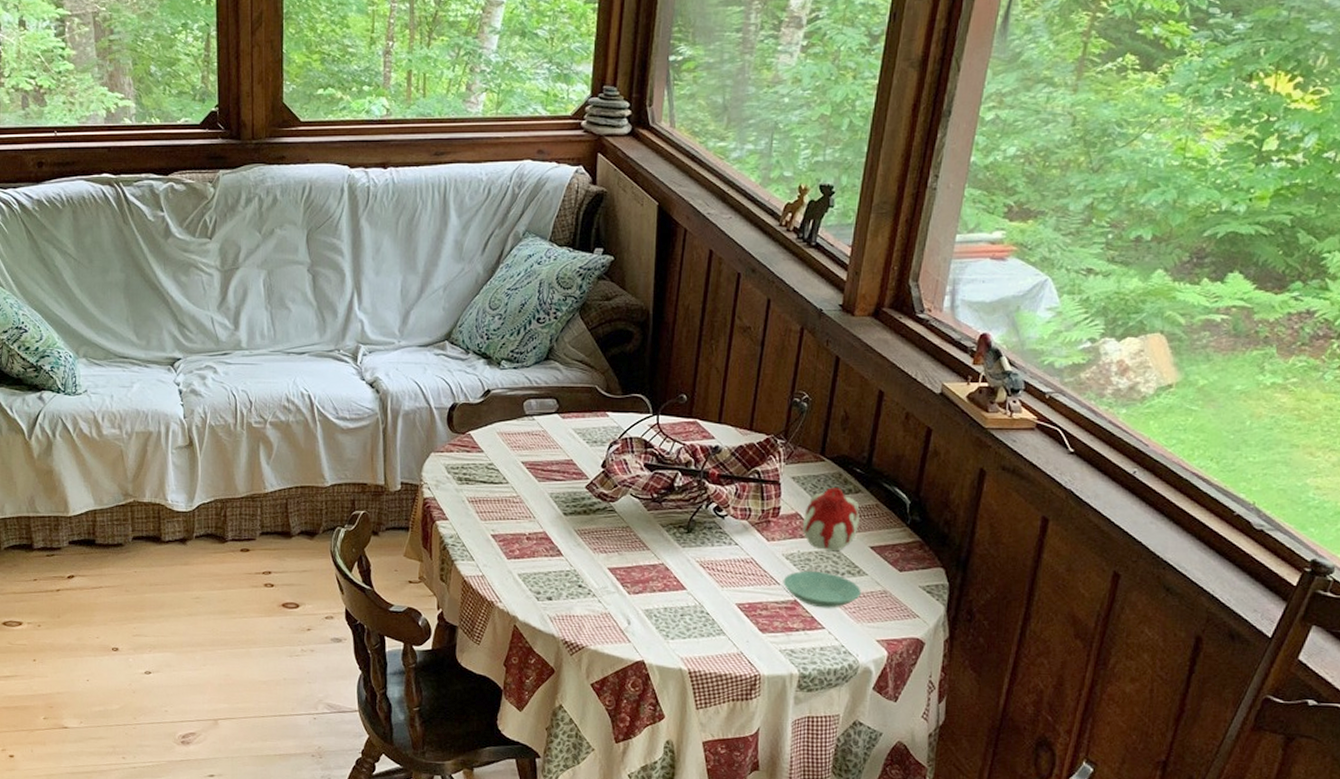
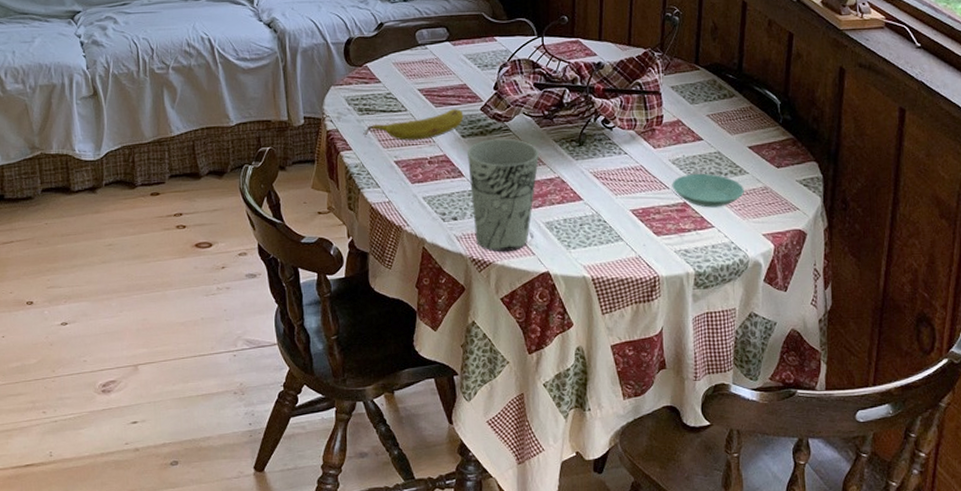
fruit: none [461,484,567,515] -> present [363,108,464,141]
cup: none [568,519,645,636] -> present [468,138,540,251]
candle: present [802,487,860,552] -> none [684,94,736,154]

